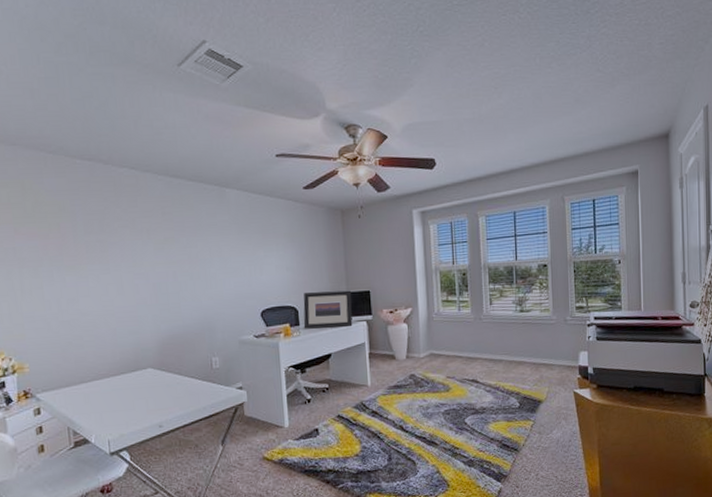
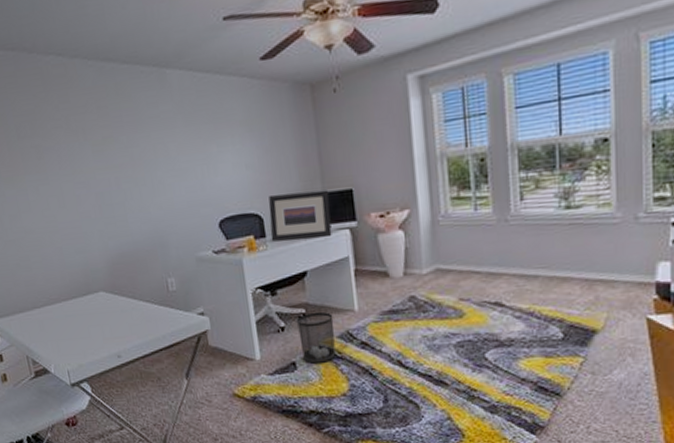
waste bin: none [321,386,352,430] -> present [297,311,336,364]

